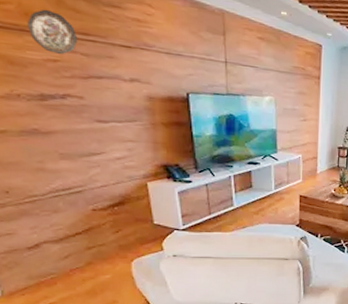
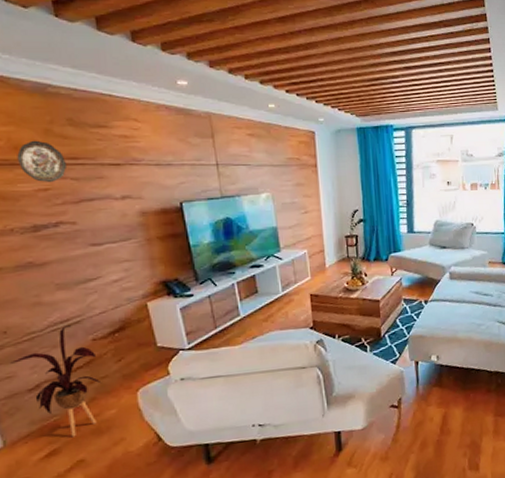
house plant: none [11,194,99,295] -> present [10,325,102,438]

